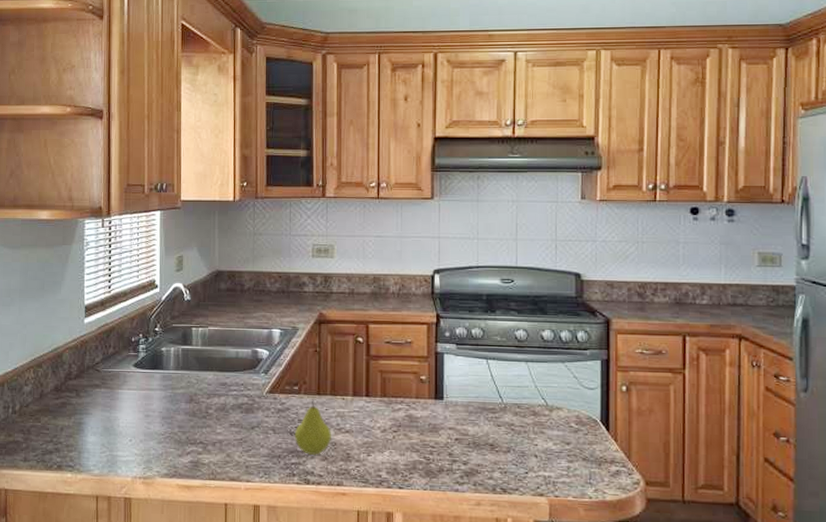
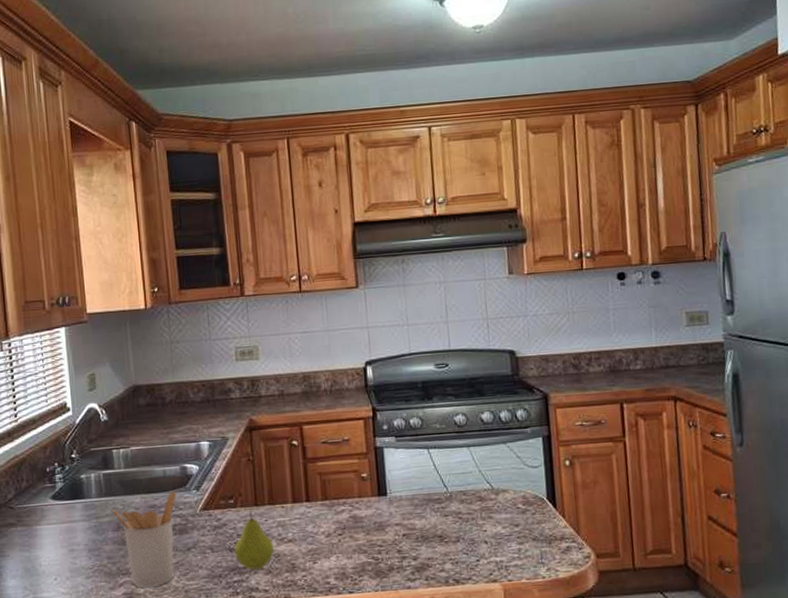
utensil holder: none [187,372,246,460] -> present [113,491,176,588]

